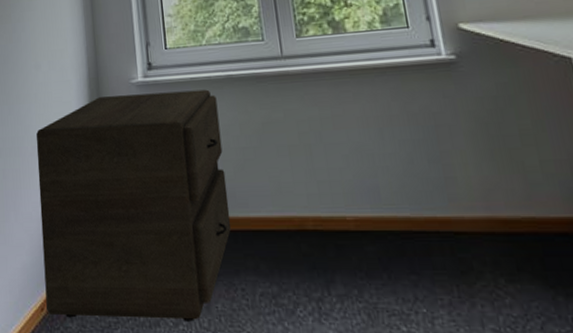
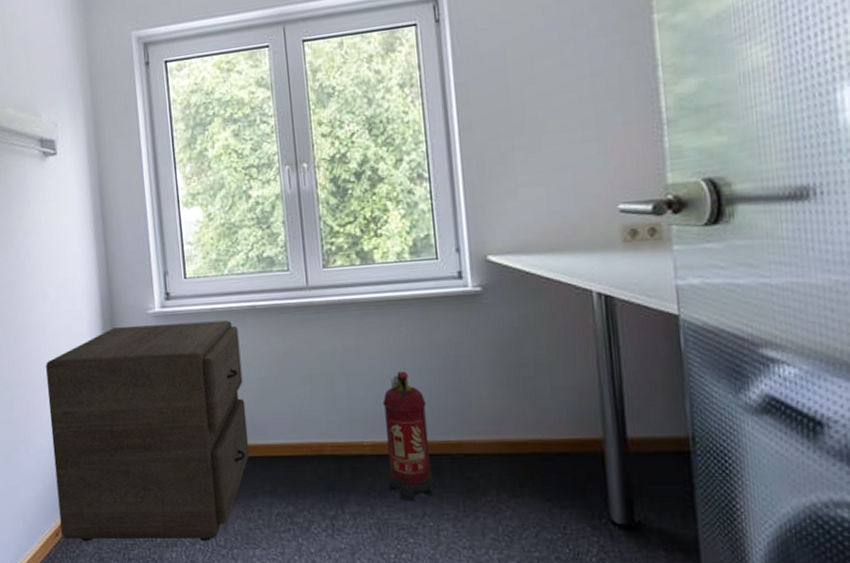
fire extinguisher: none [363,142,425,284] -> present [382,371,434,501]

